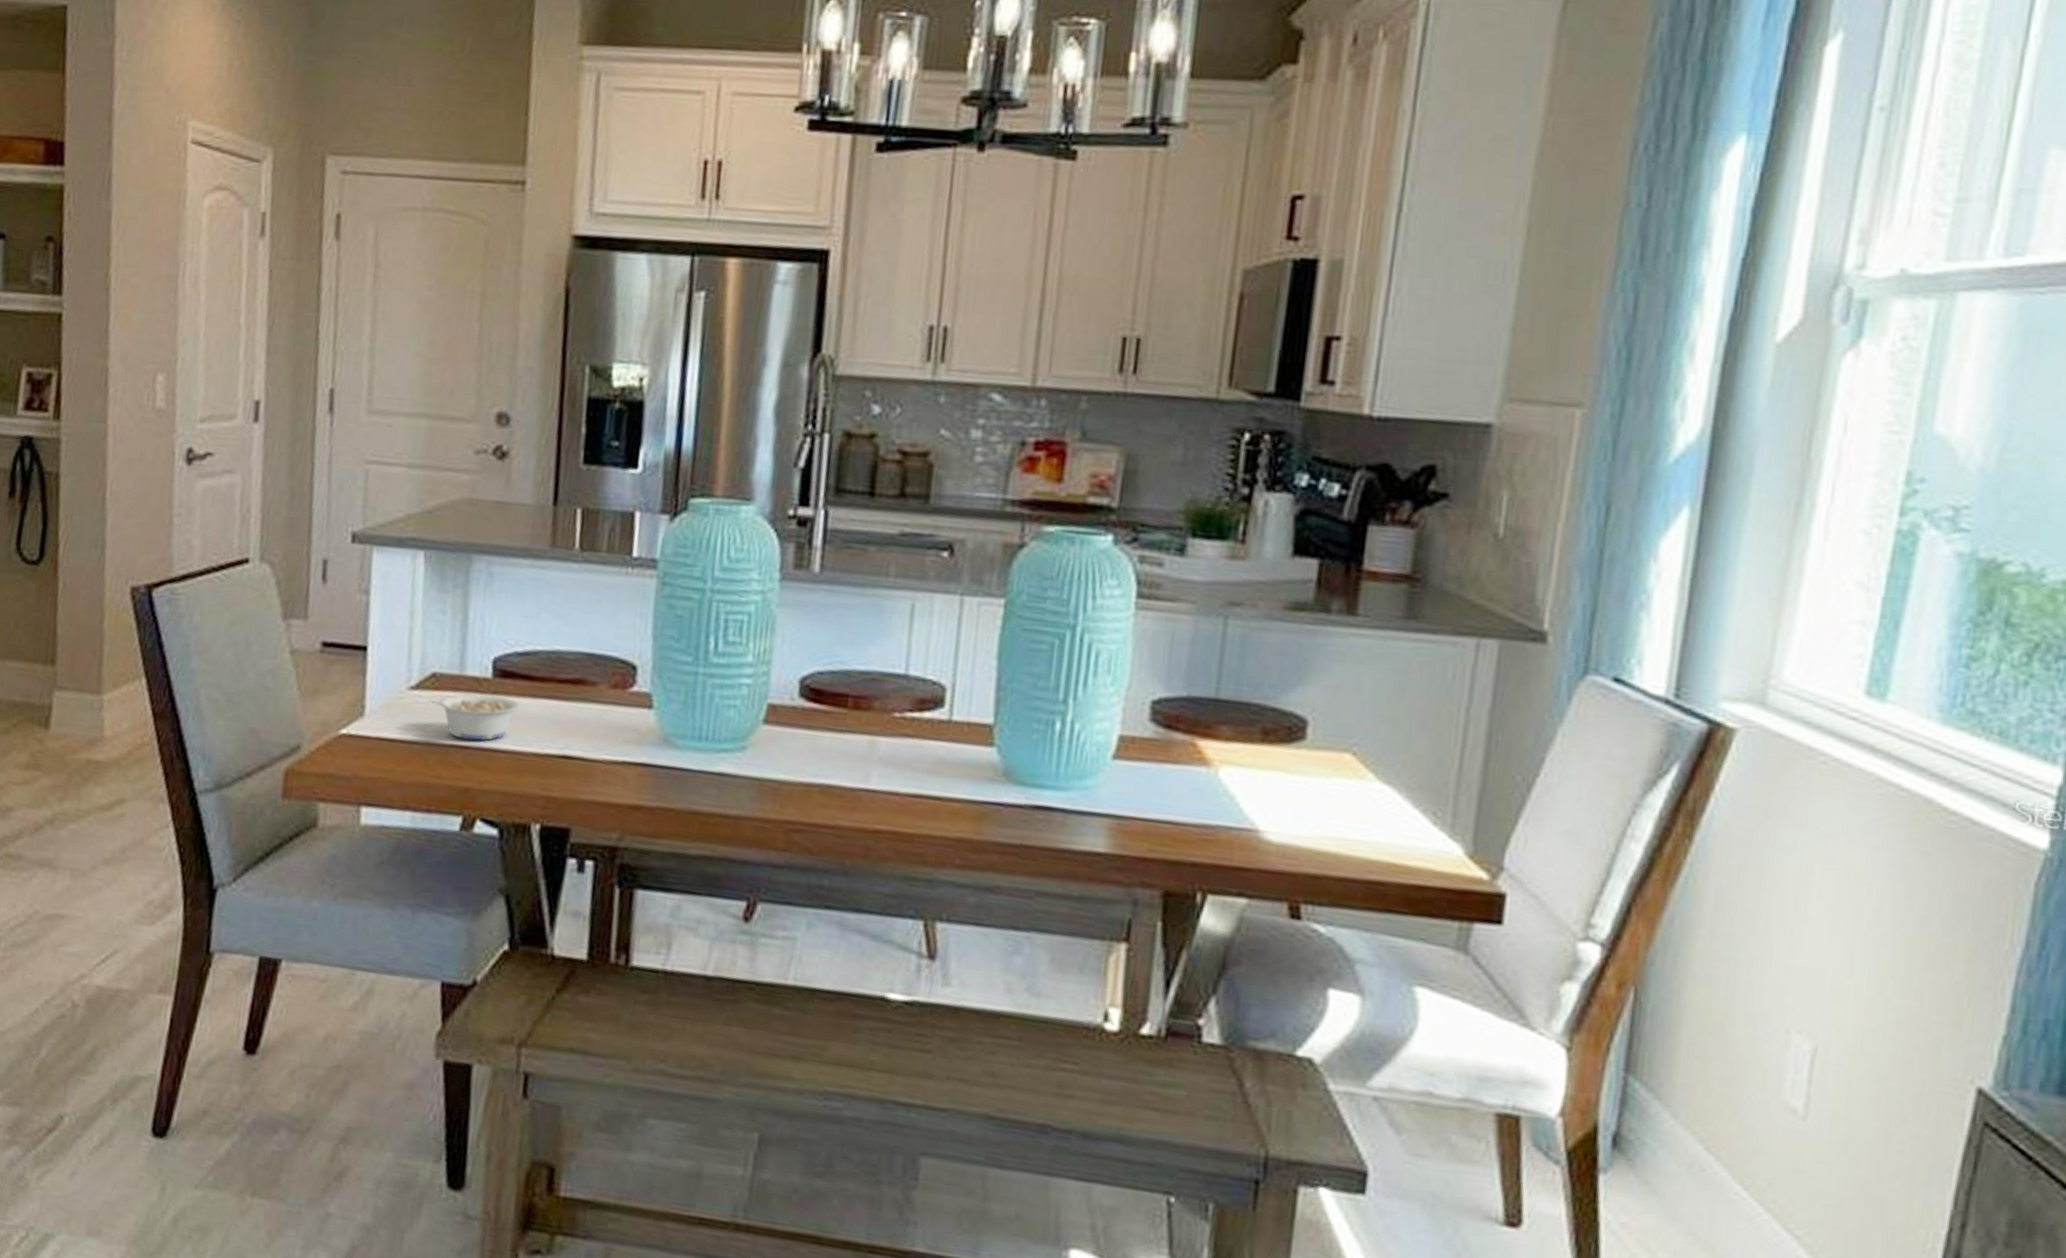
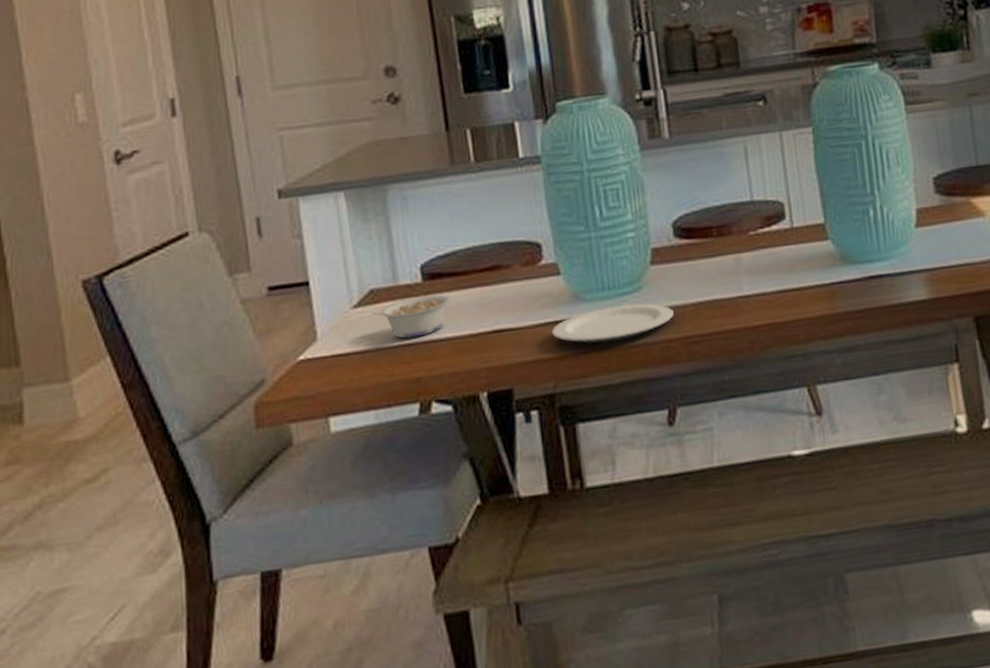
plate: none [627,761,779,806] -> present [551,304,674,344]

